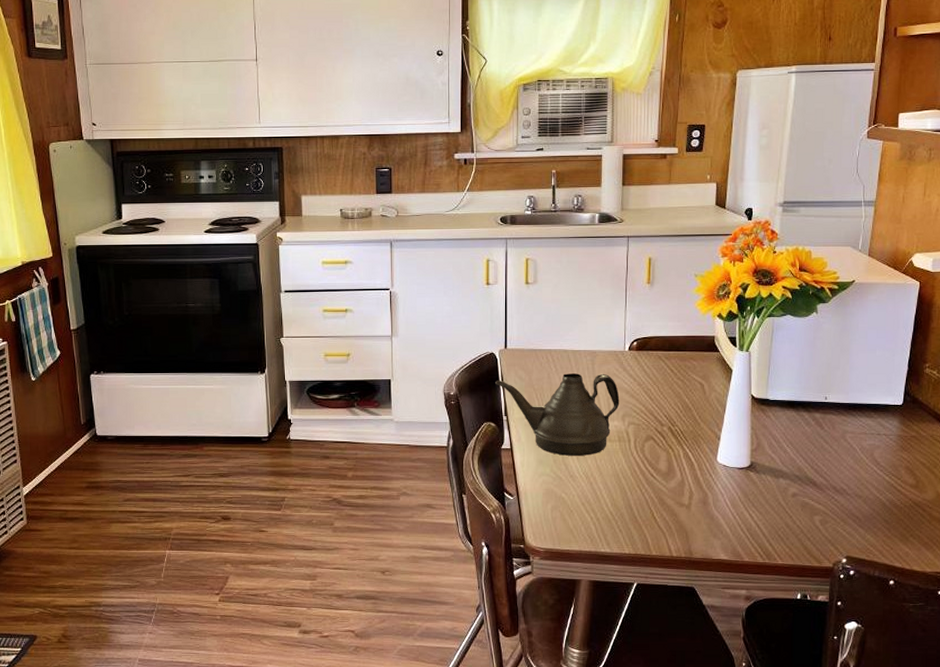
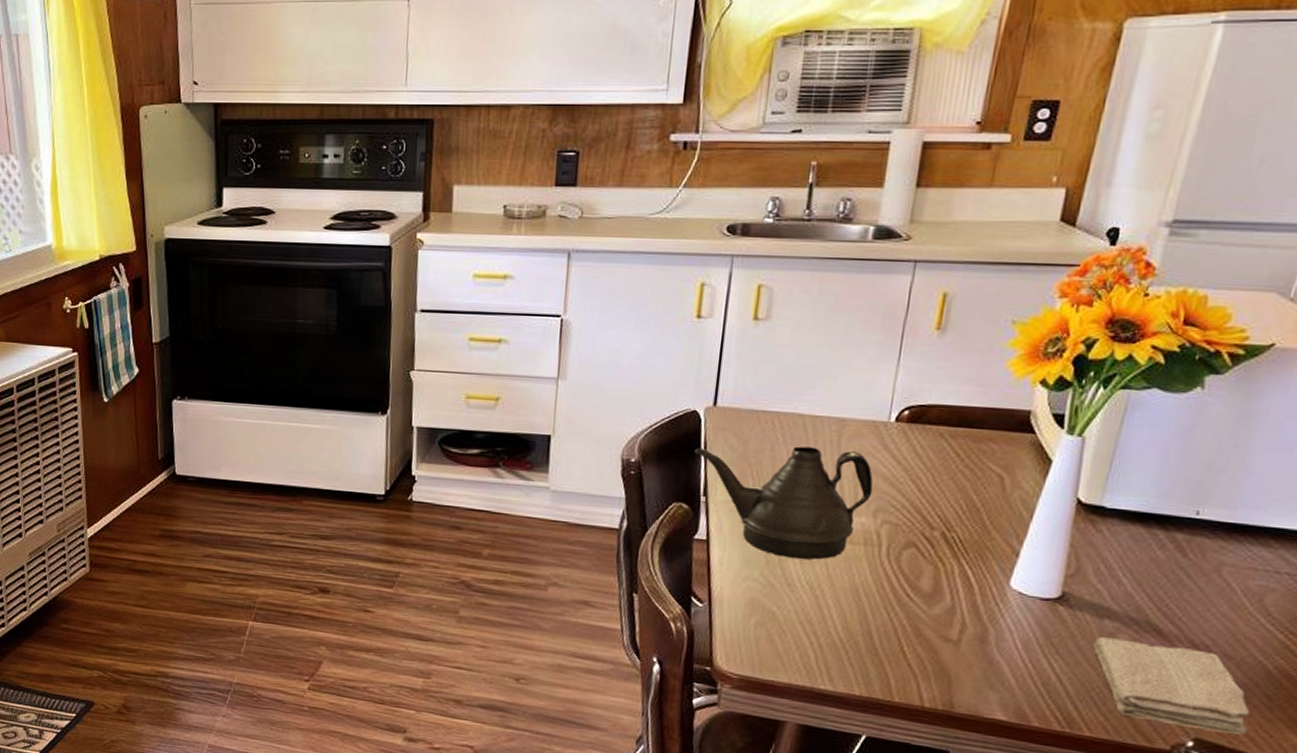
washcloth: none [775,491,877,550] -> present [1092,637,1250,735]

